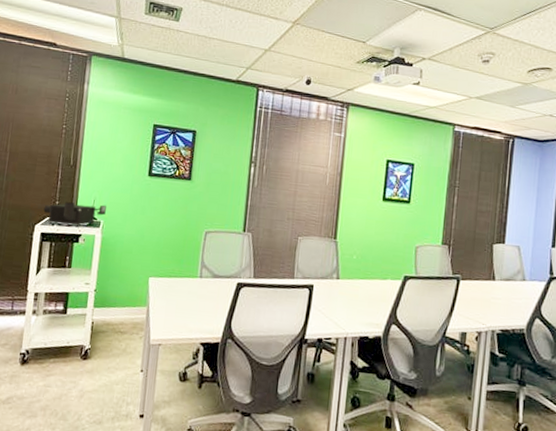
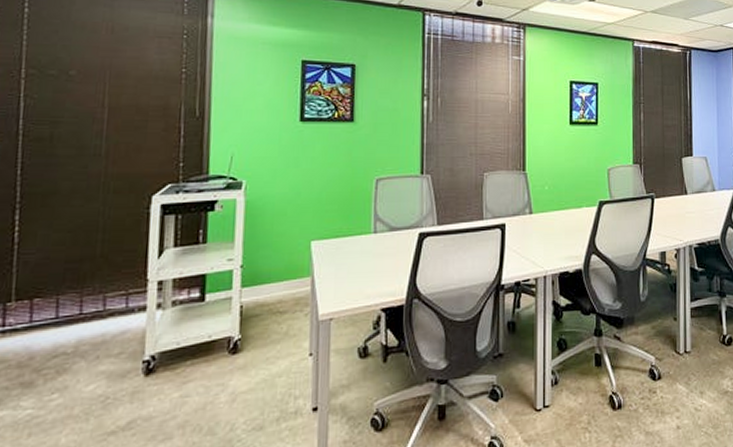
projector: present [43,202,107,227] -> none [162,161,249,192]

